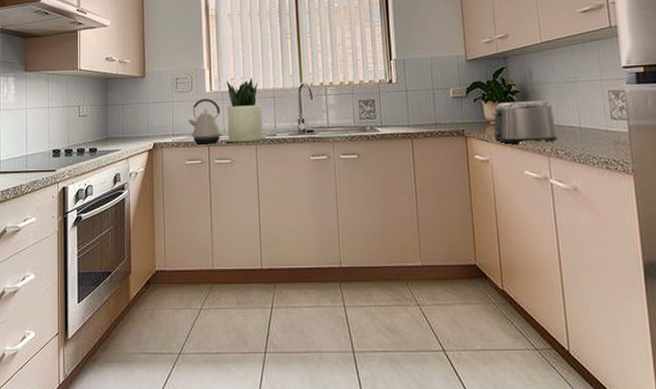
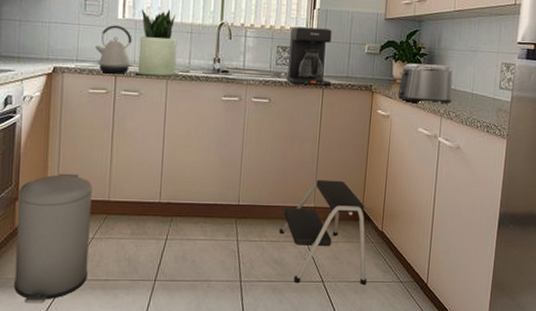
pedal bin: none [131,244,199,380] -> present [14,173,92,304]
coffee maker: none [370,77,420,138] -> present [286,26,332,87]
step stool: none [386,235,496,354] -> present [278,179,367,285]

